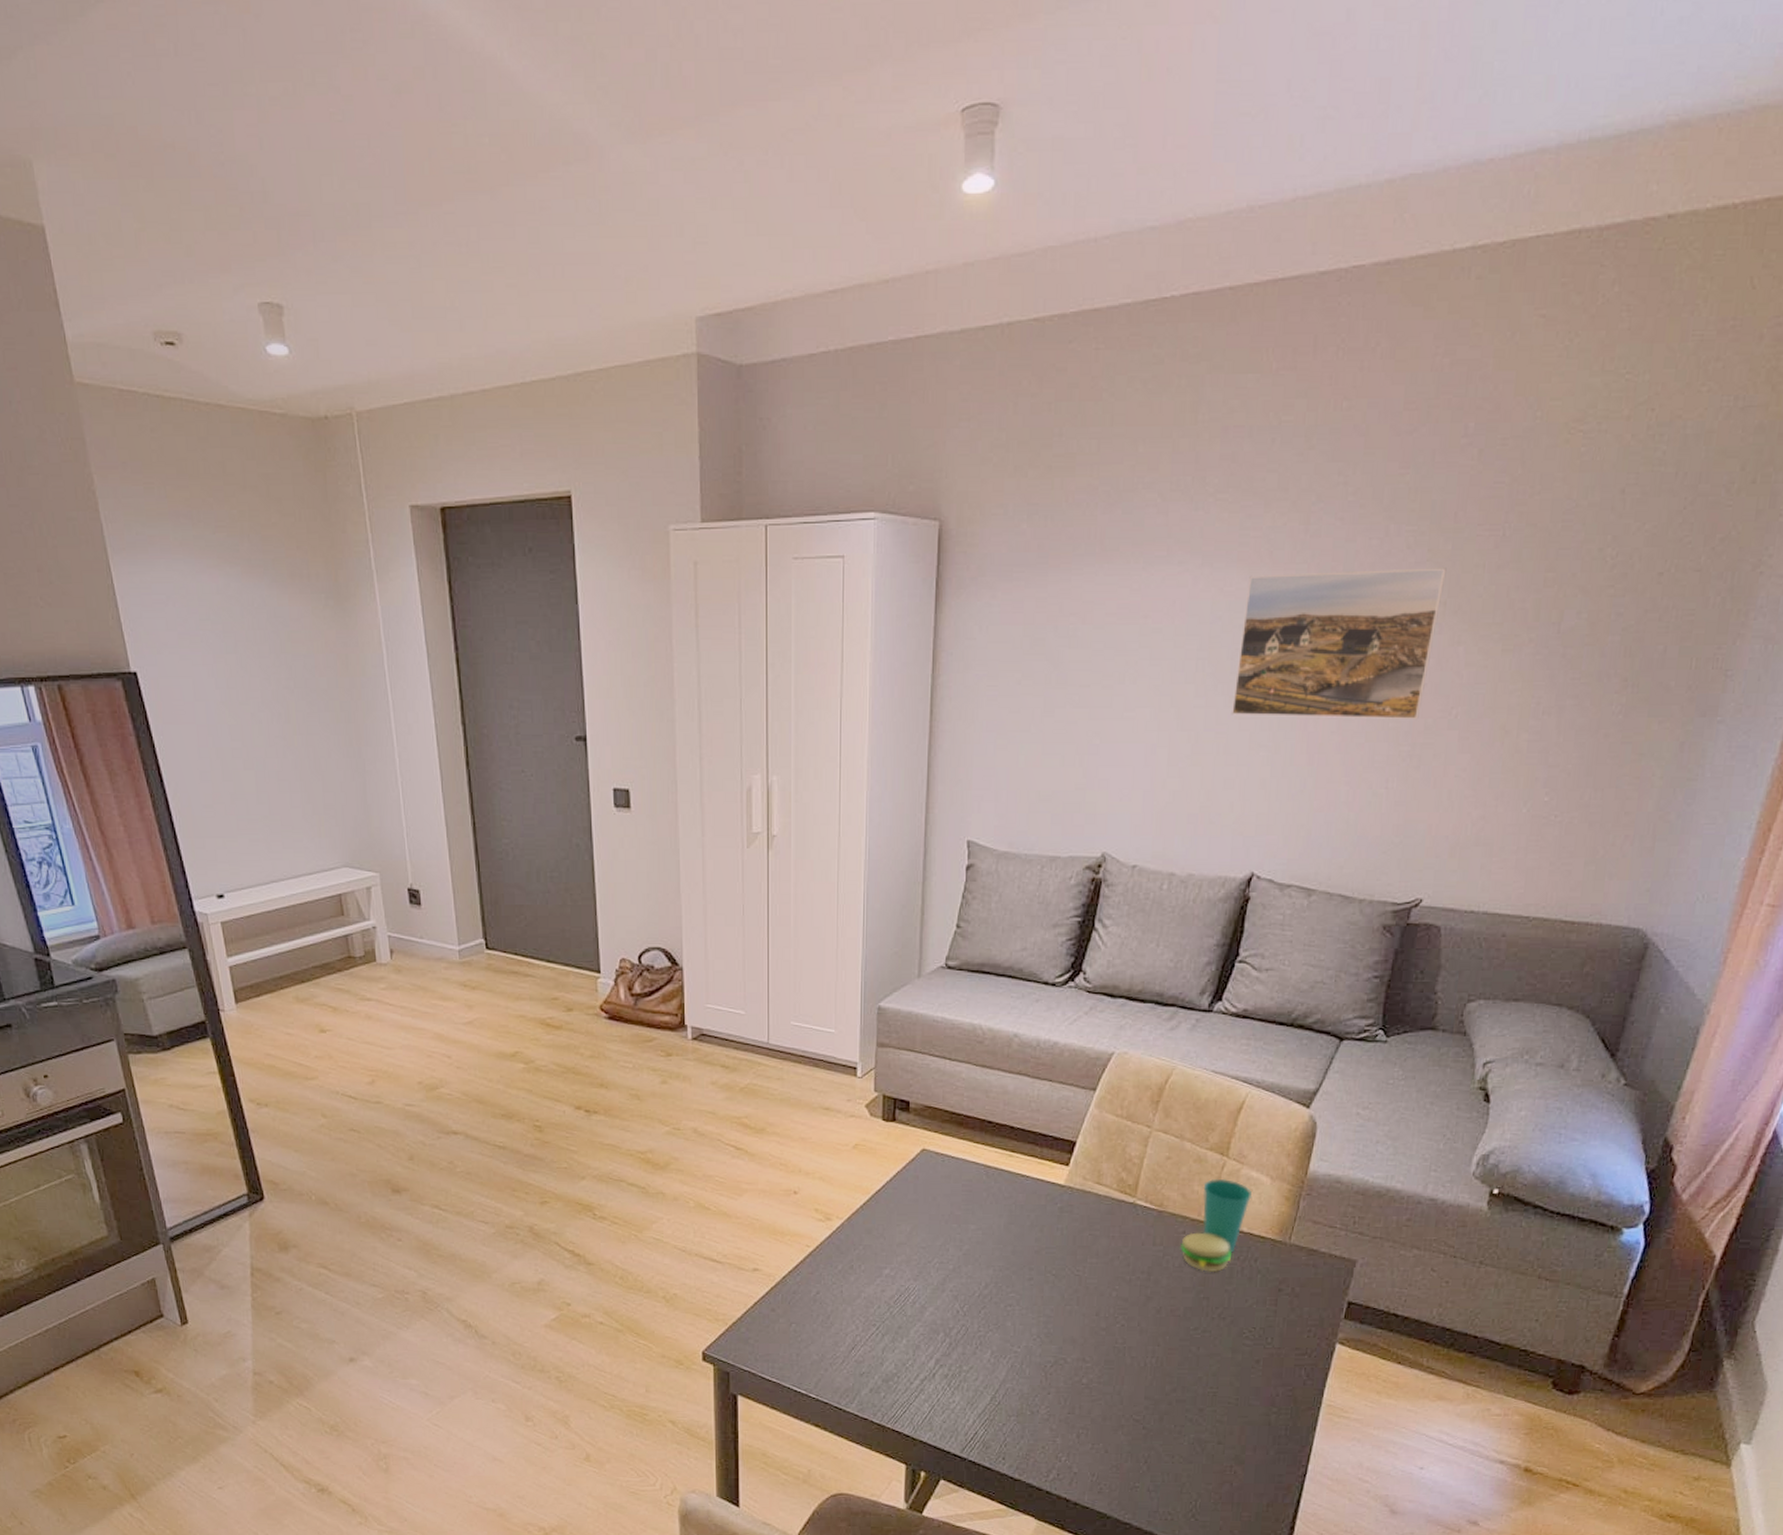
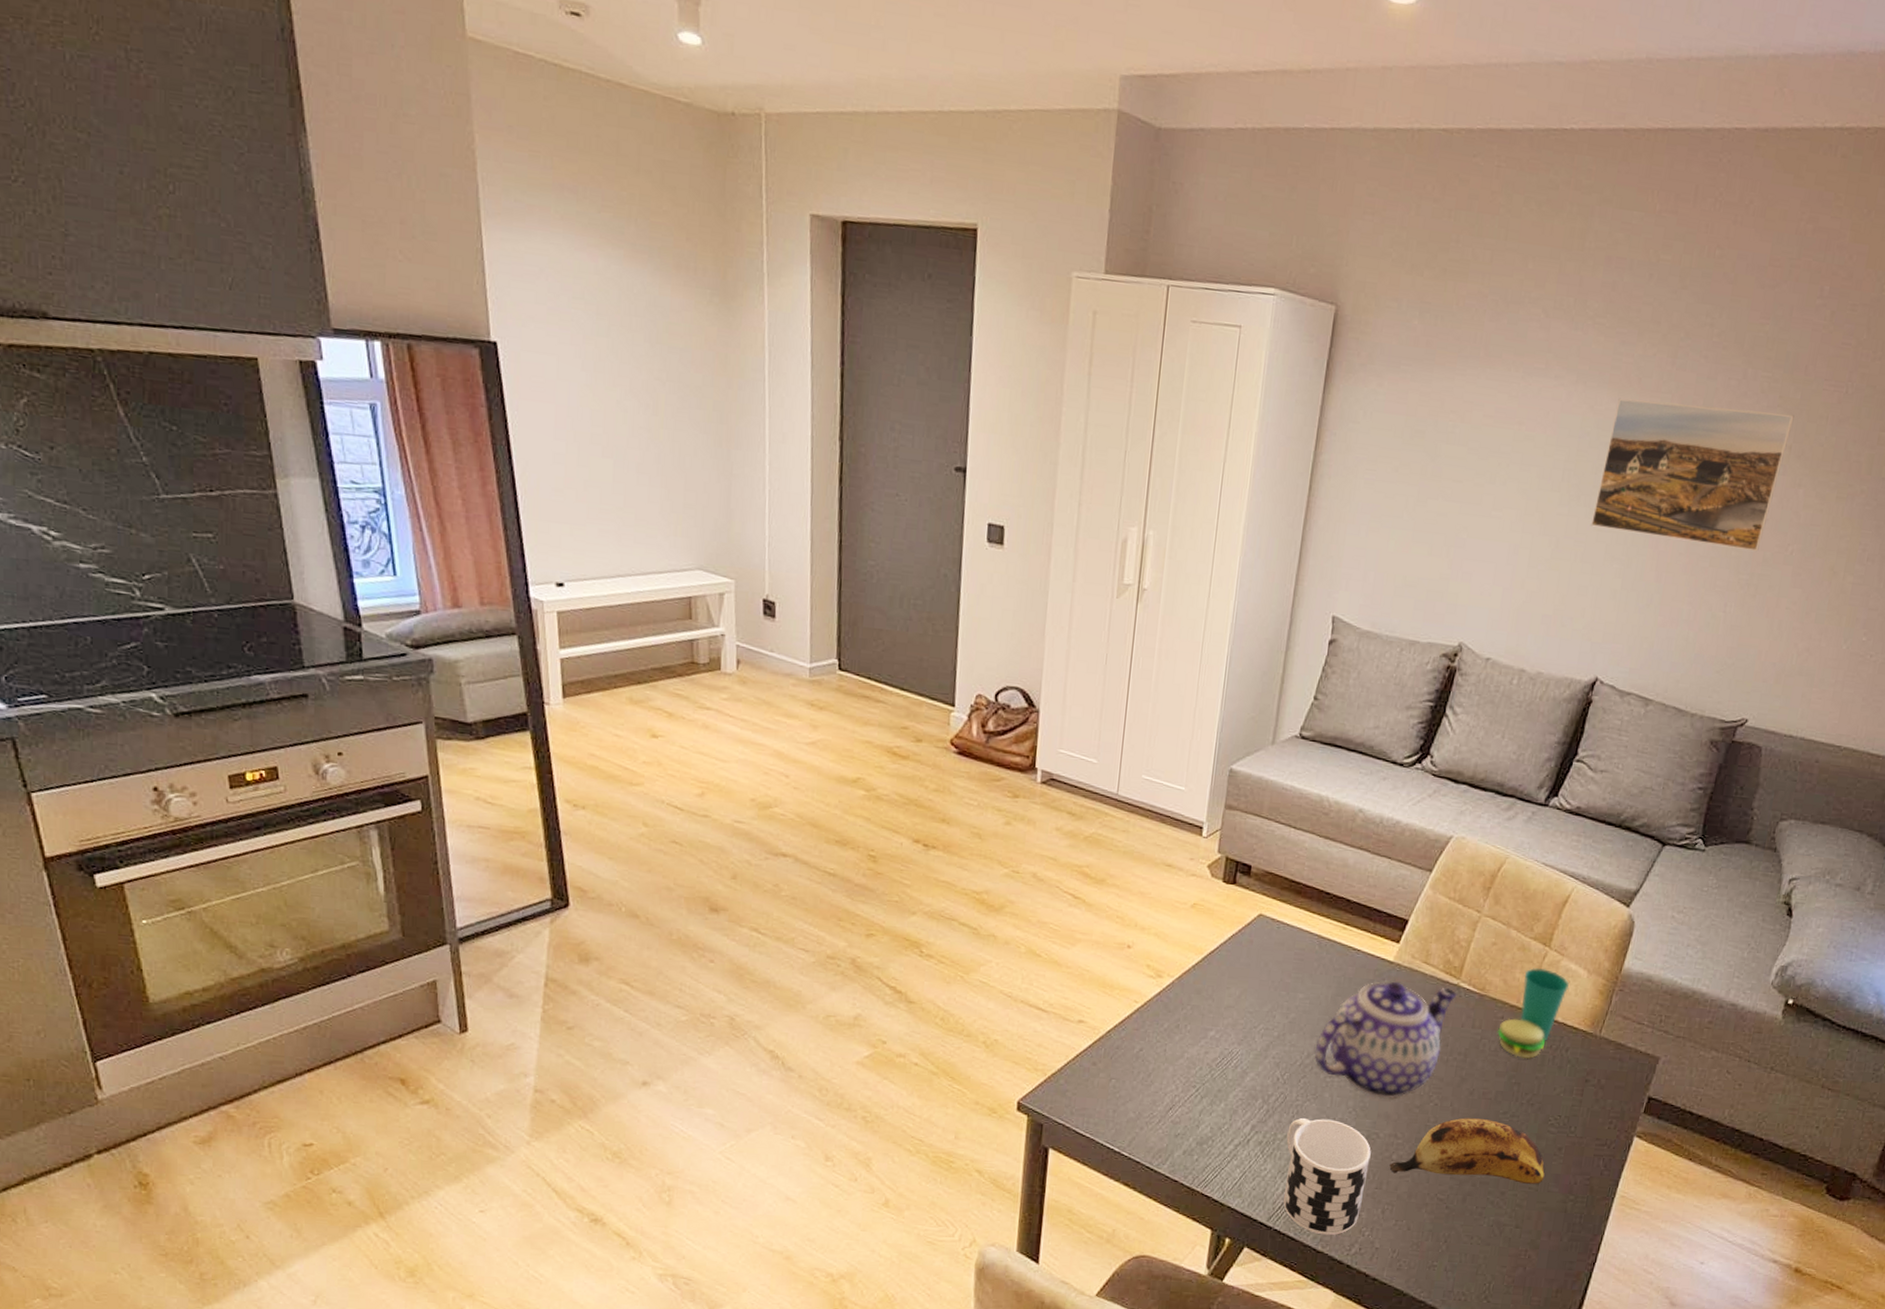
cup: none [972,1348,1060,1463] -> present [1283,1117,1371,1236]
teapot: none [992,1205,1134,1324] -> present [1314,981,1457,1099]
banana: none [1080,1337,1244,1399] -> present [1389,1118,1545,1184]

